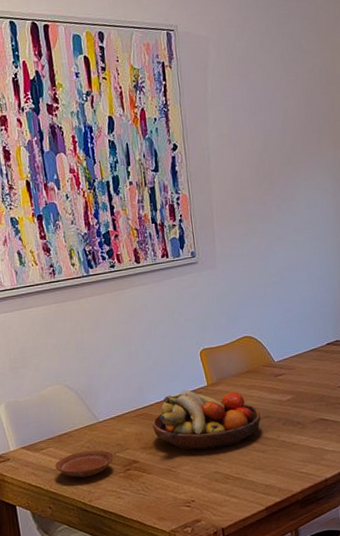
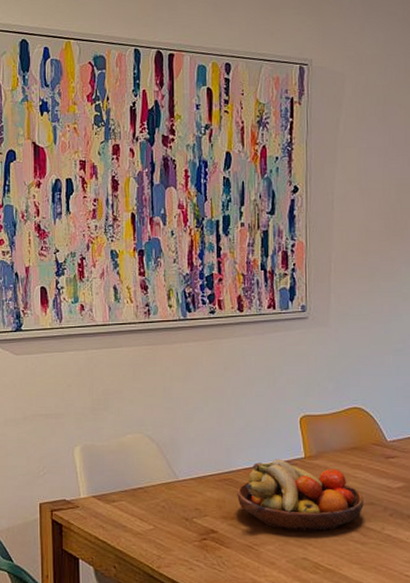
plate: present [55,450,114,478] -> none [125,510,190,541]

